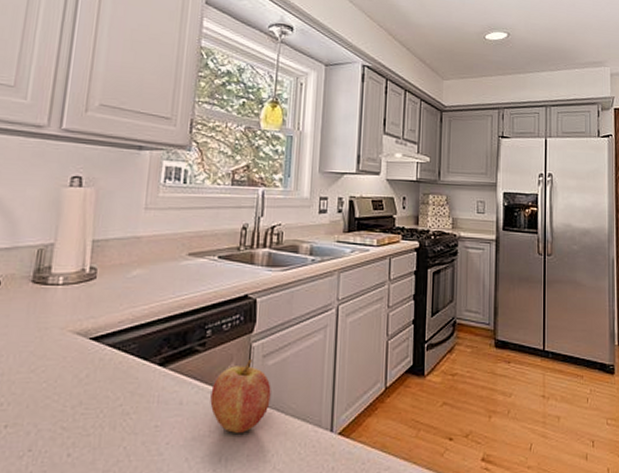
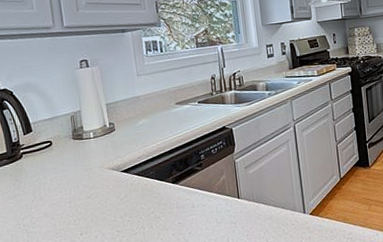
fruit: present [210,360,271,433] -> none [212,171,256,222]

